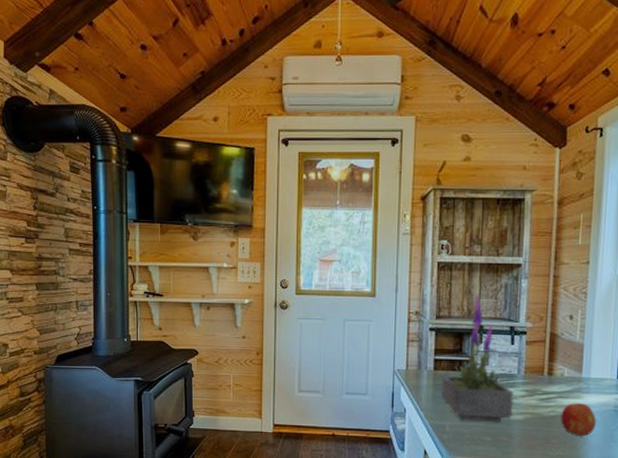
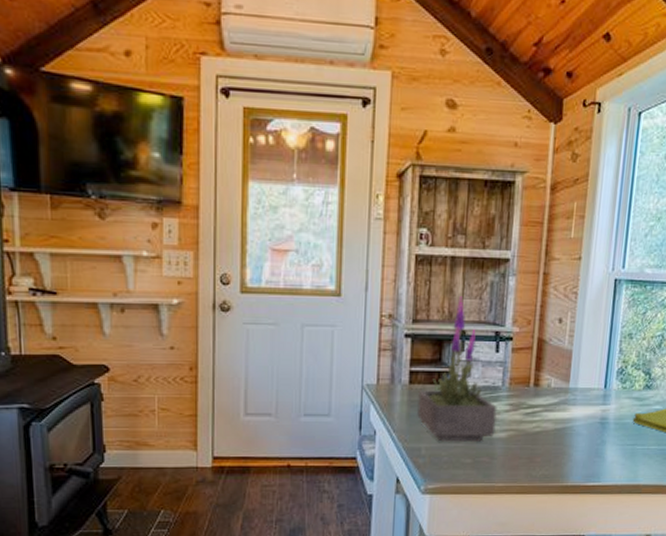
fruit: present [560,403,596,435] -> none [545,416,582,452]

